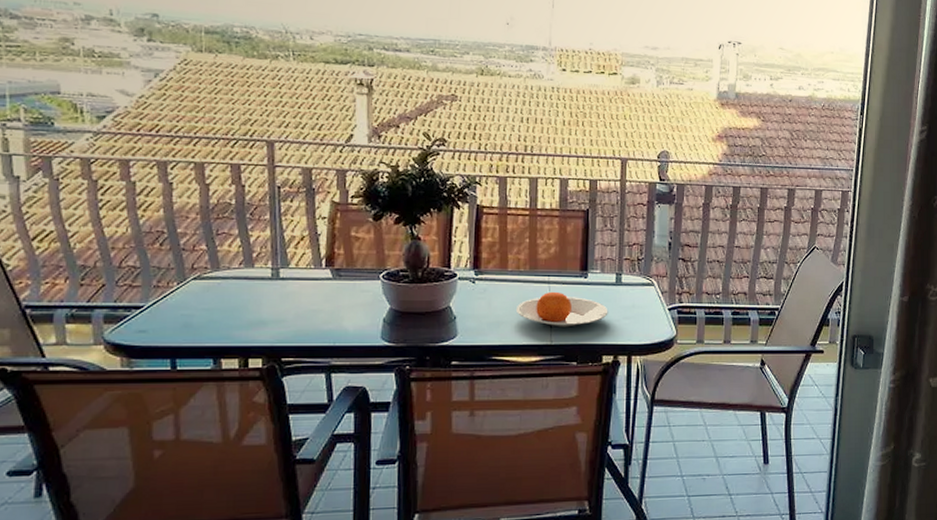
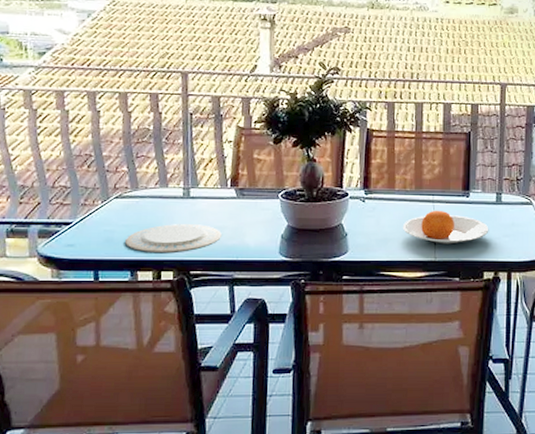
plate: none [206,307,316,338] -> present [125,224,222,252]

